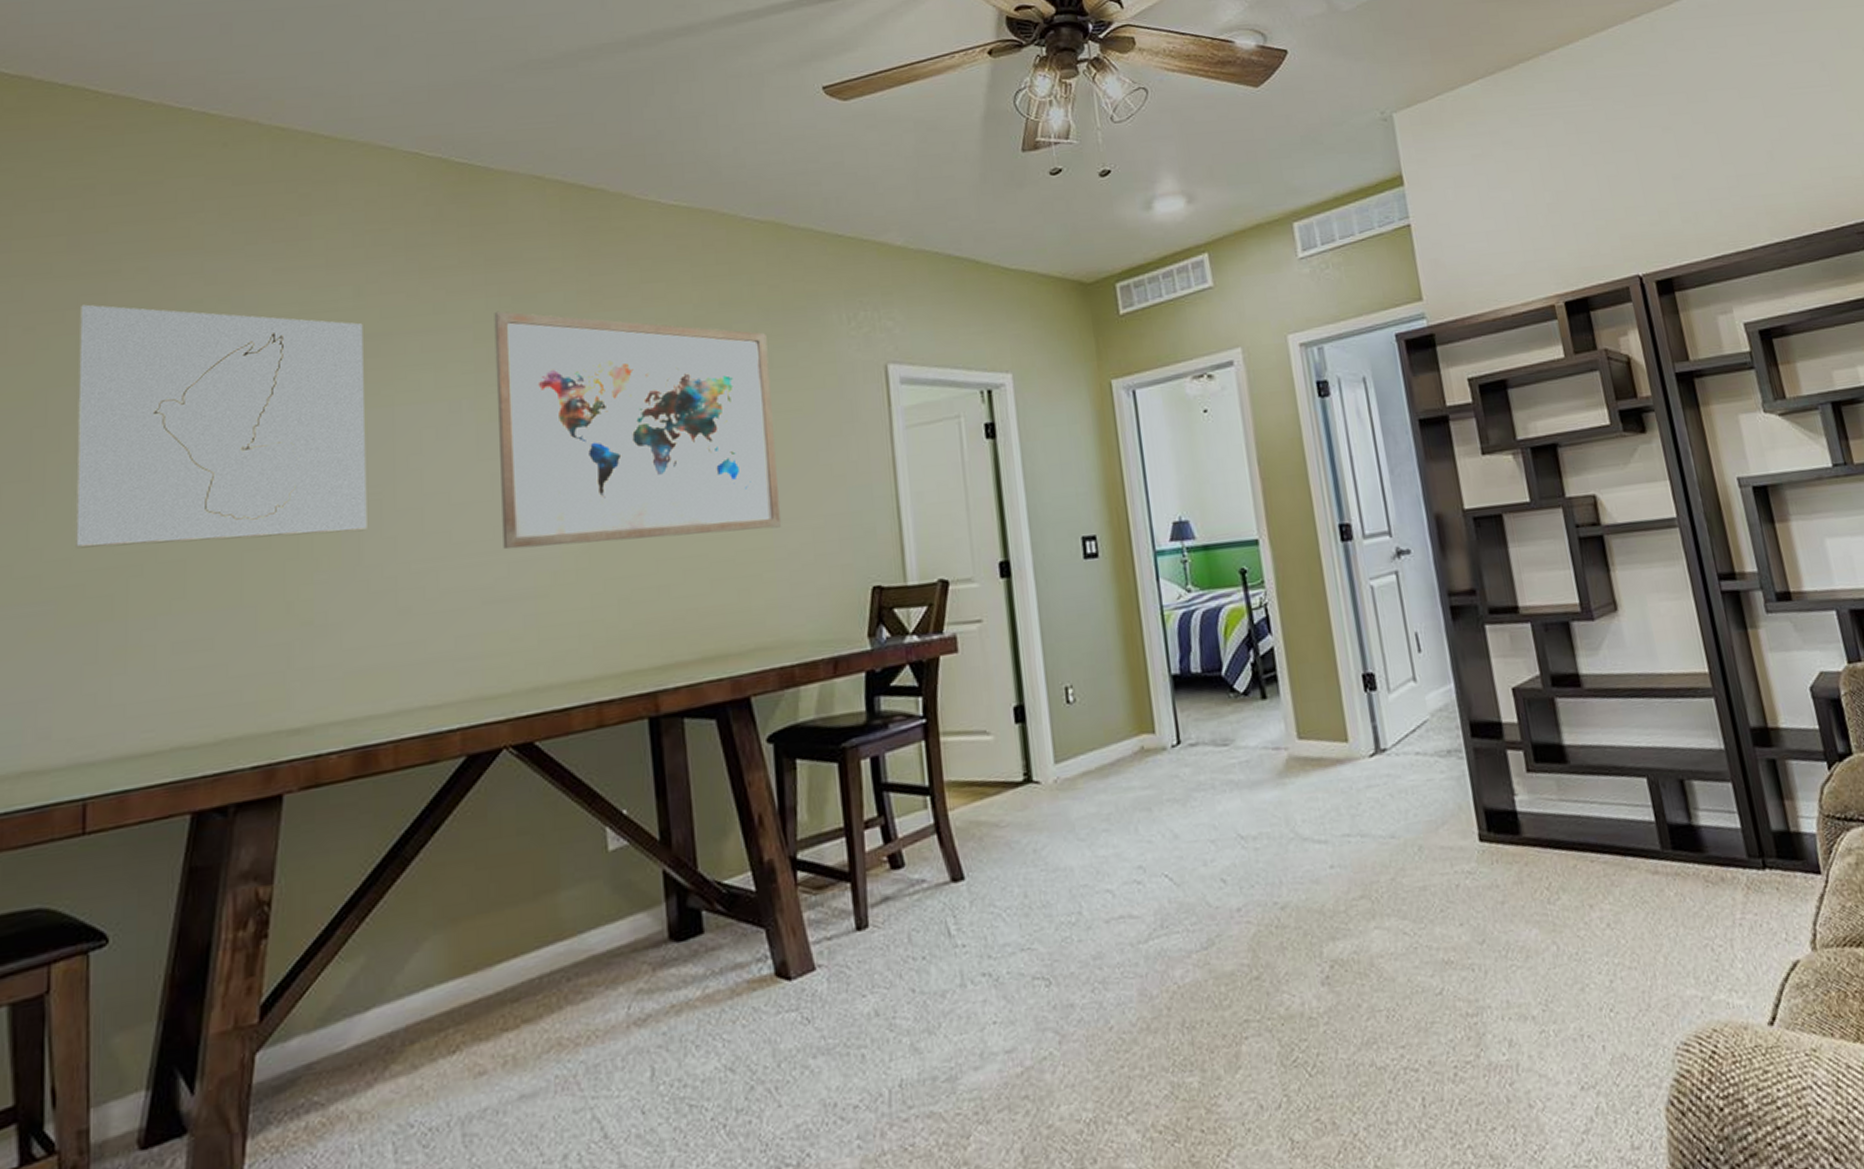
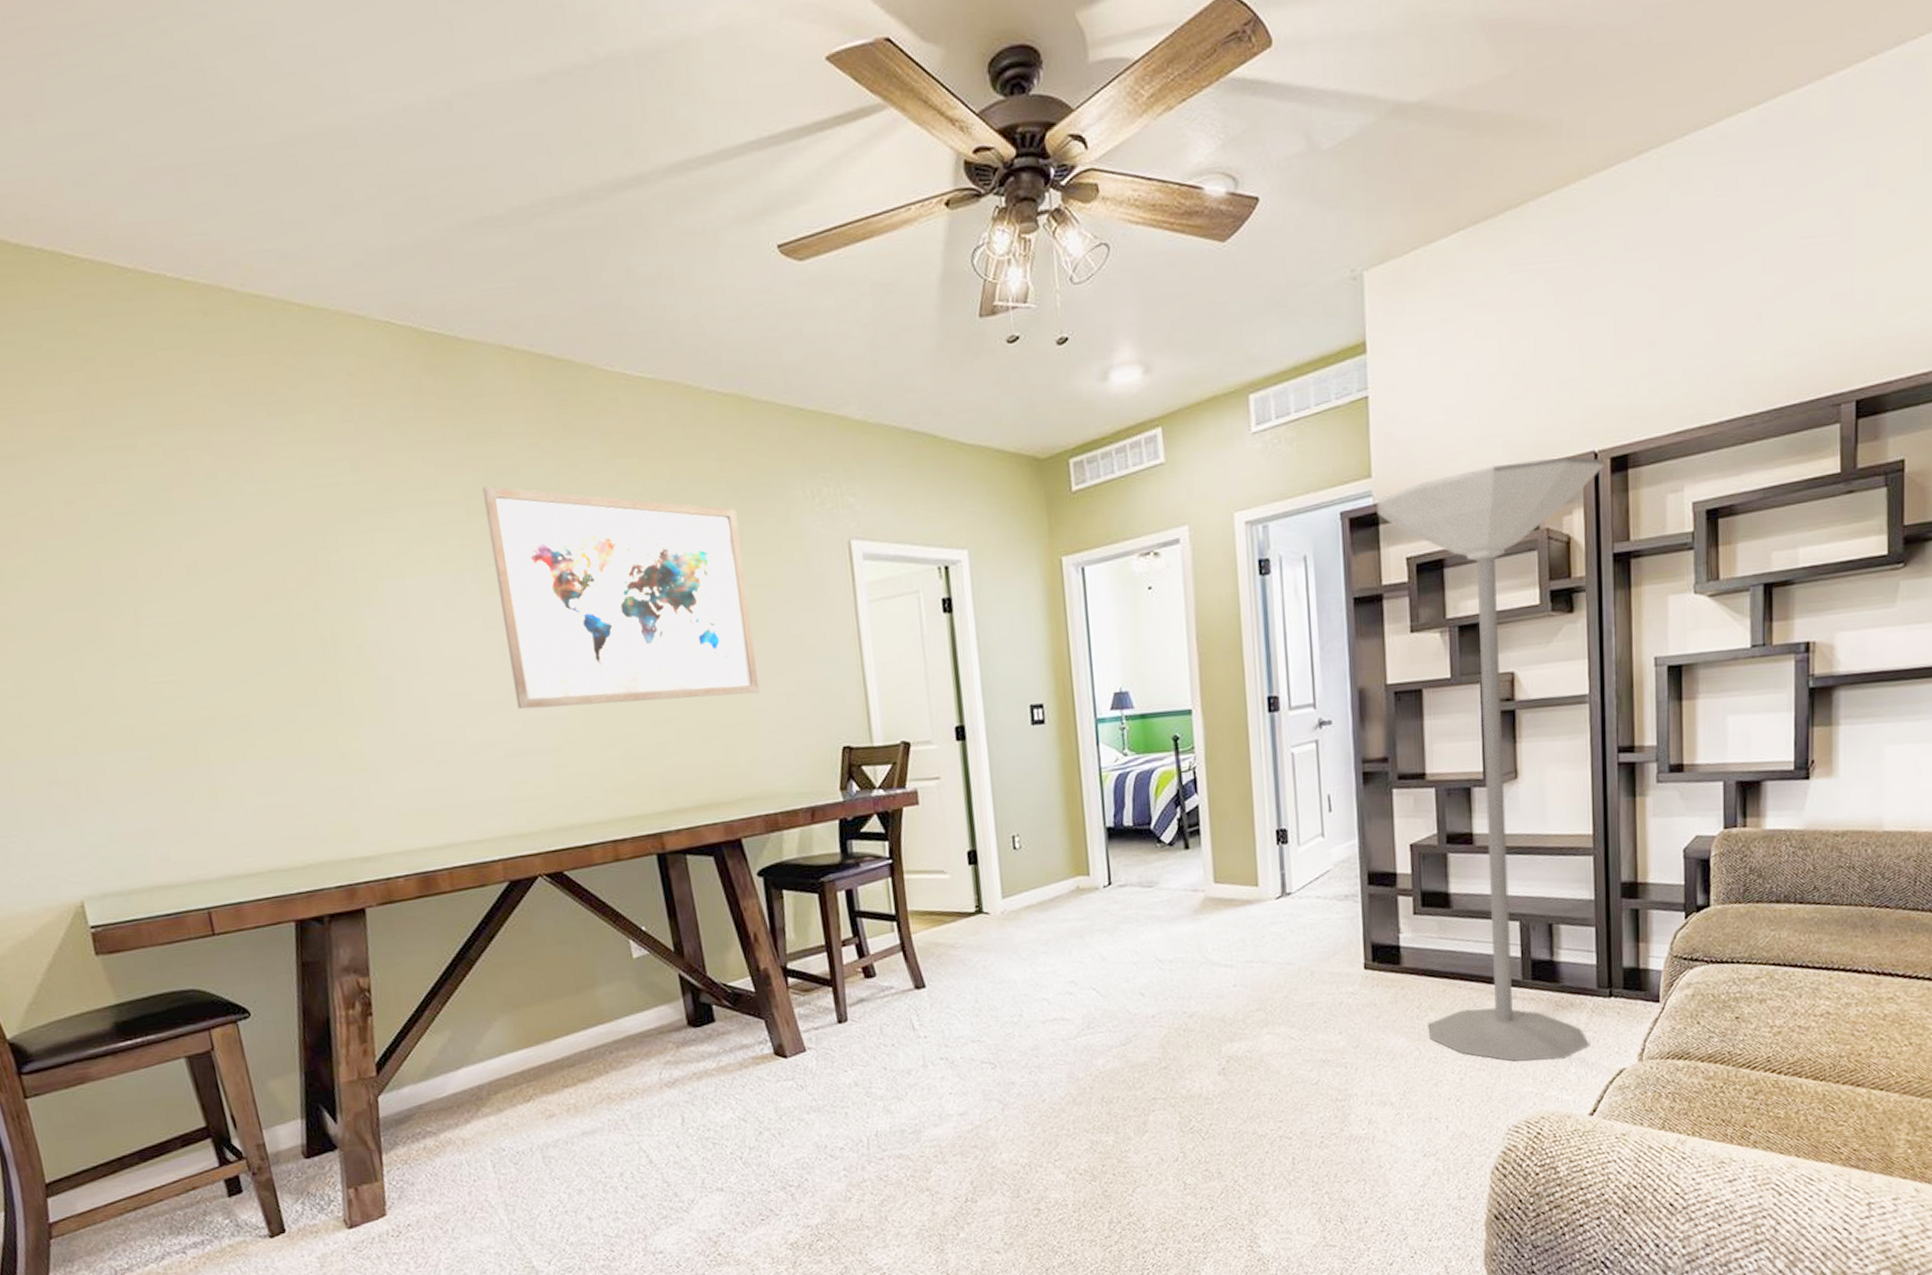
wall art: present [75,304,367,549] -> none [109,478,398,704]
floor lamp: none [1431,280,1753,956] -> present [1376,456,1605,1062]

